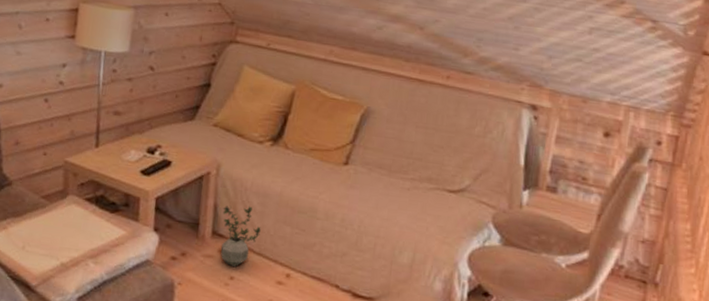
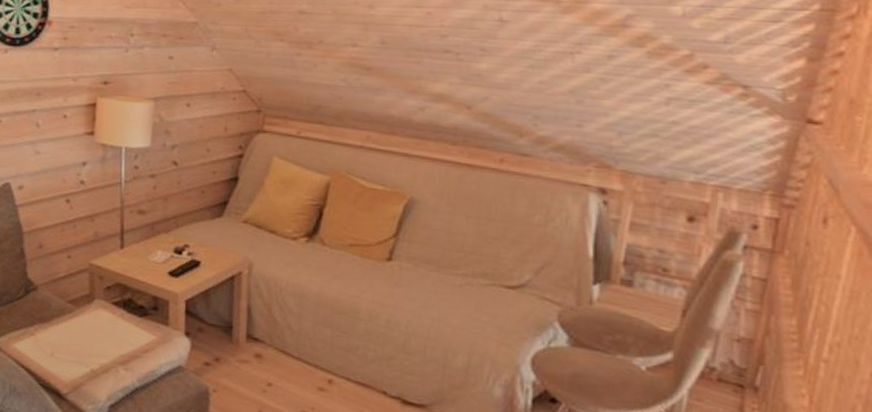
potted plant: present [220,206,261,268] -> none [256,307,299,373]

